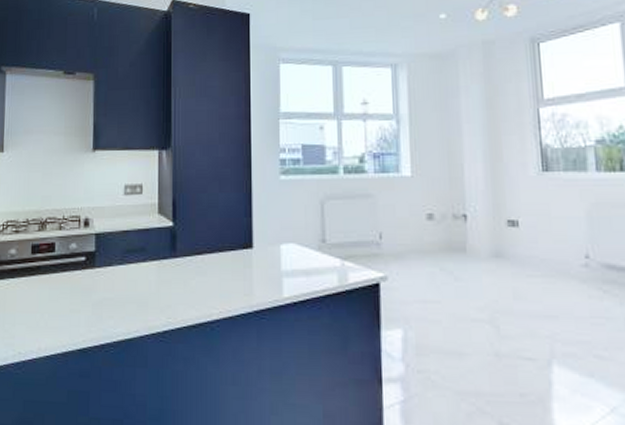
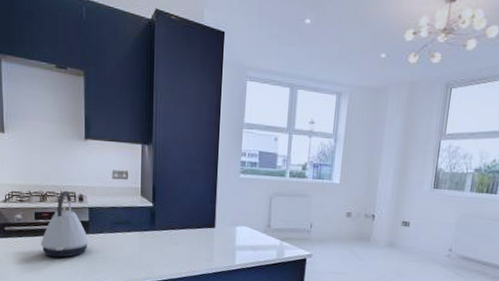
kettle: none [37,214,95,302] -> present [41,190,89,258]

